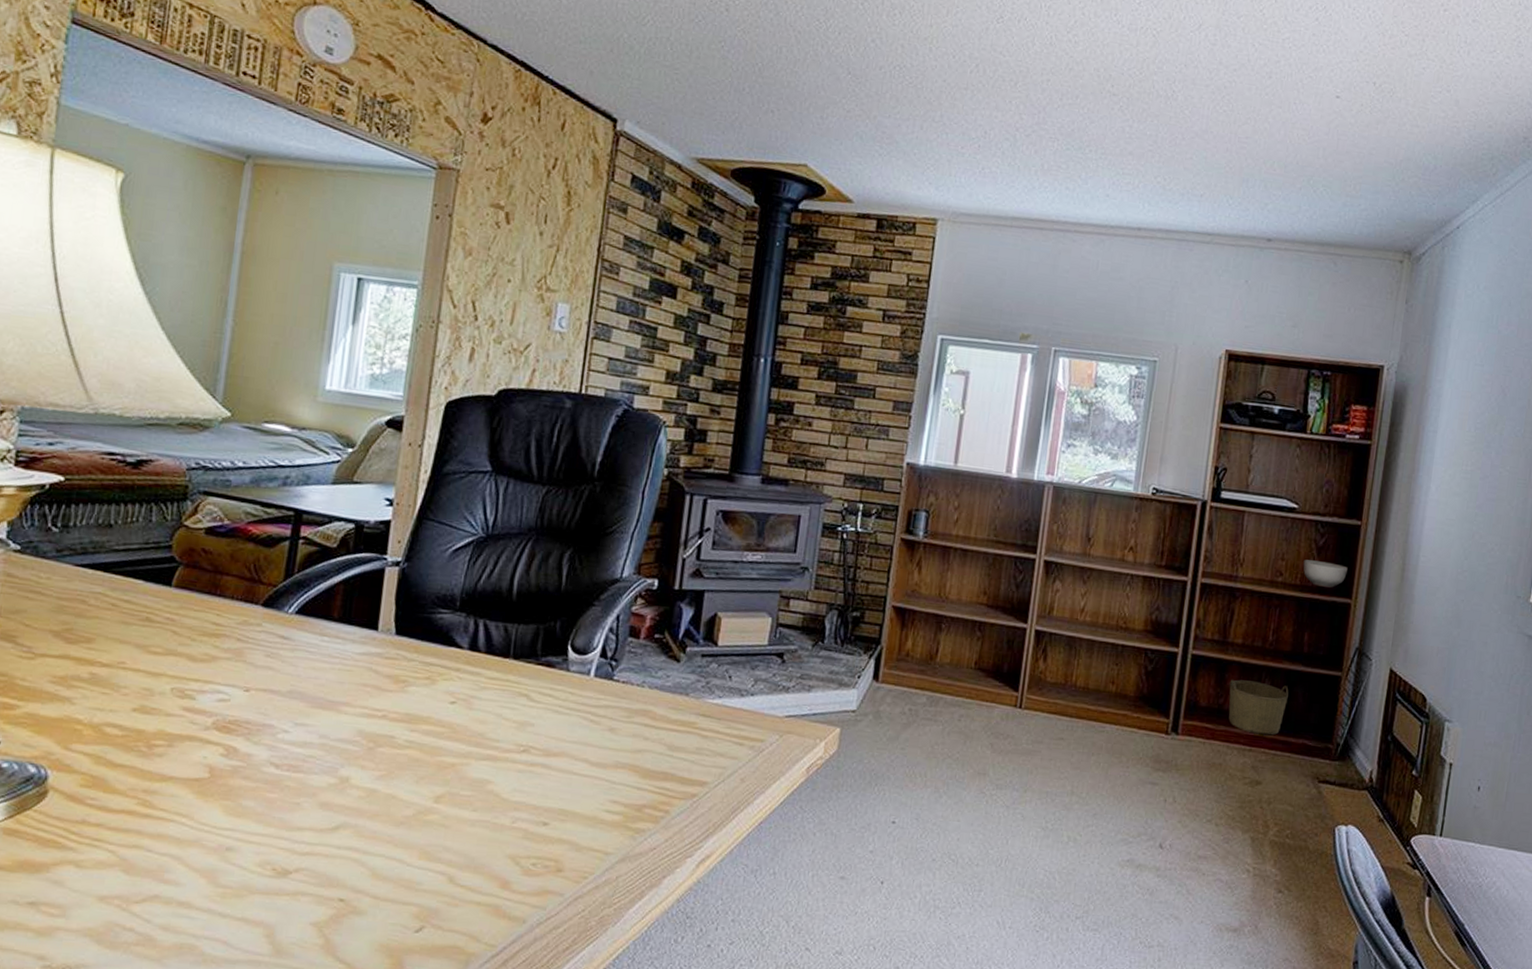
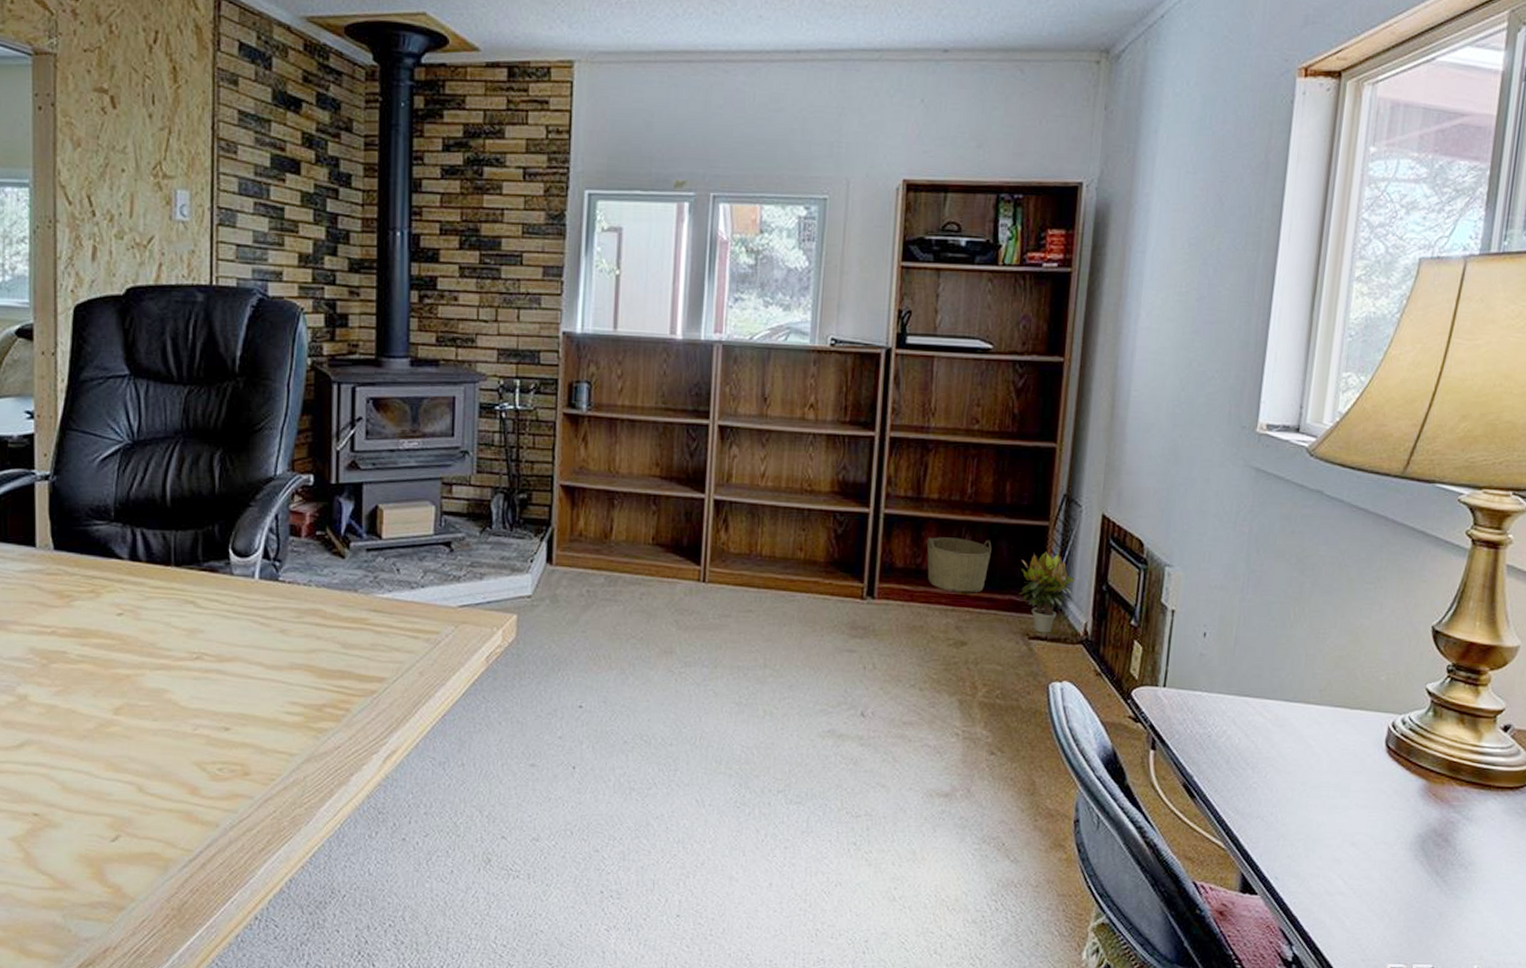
bowl: present [1303,559,1348,588] -> none [1001,404,1051,432]
potted plant: none [1309,700,1363,778] -> present [1017,551,1075,633]

